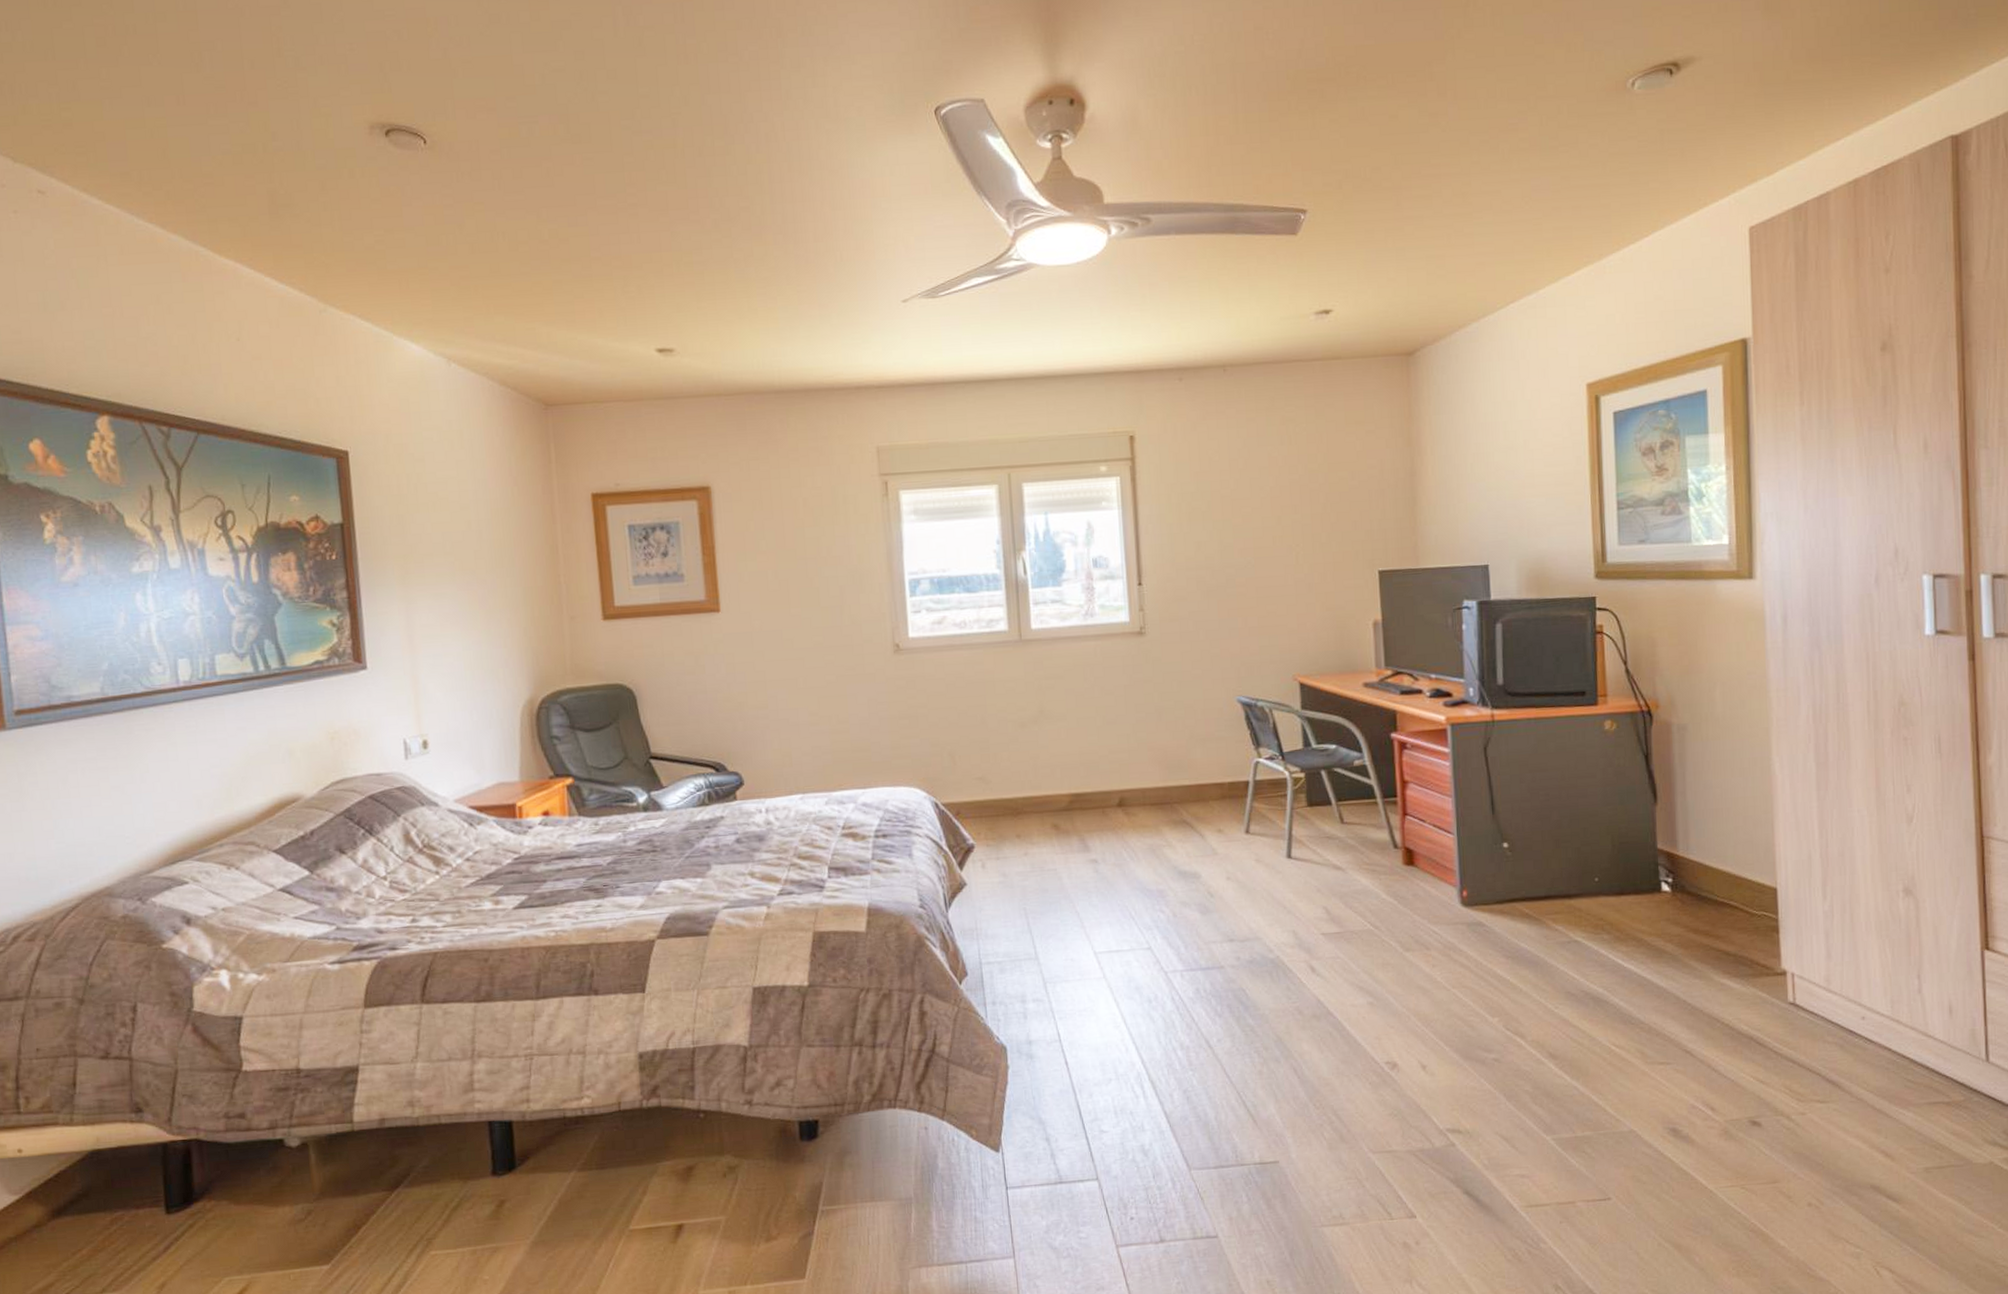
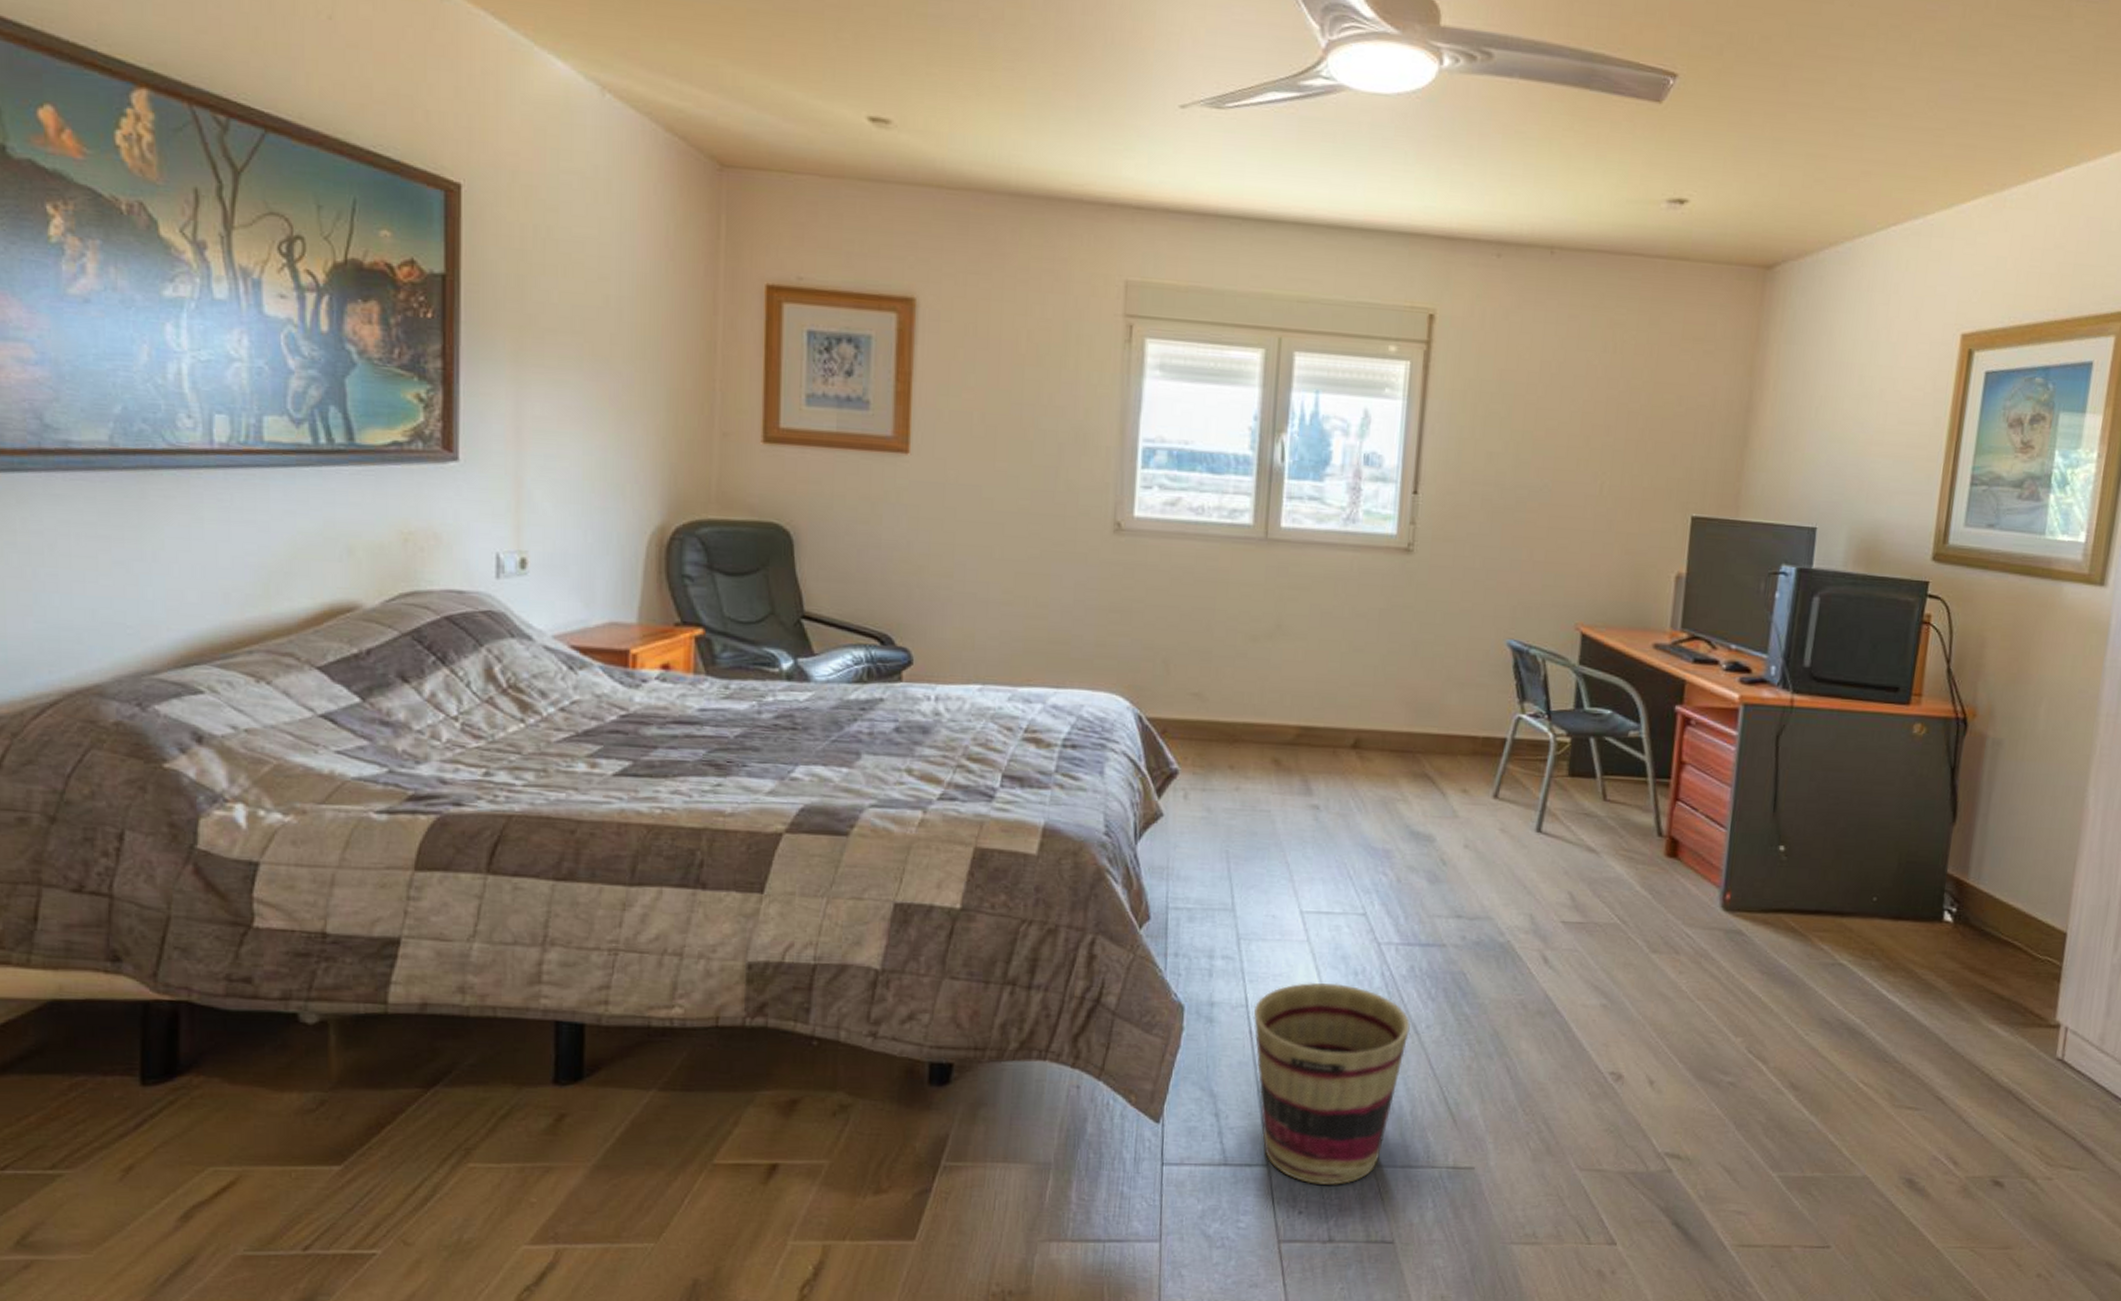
basket: none [1067,1011,1204,1192] -> present [1254,983,1410,1185]

